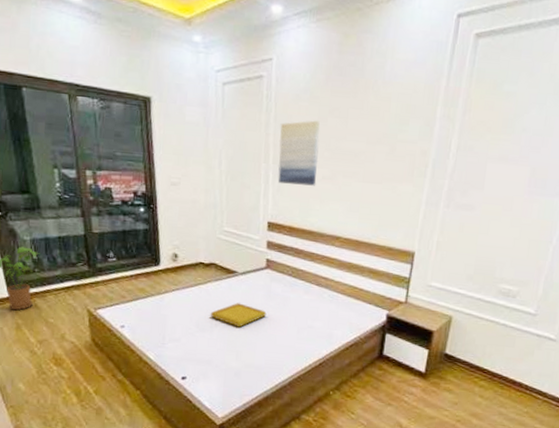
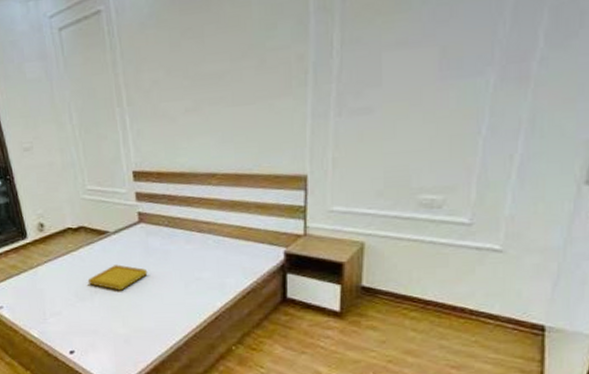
wall art: present [278,120,320,186] -> none [128,47,180,126]

